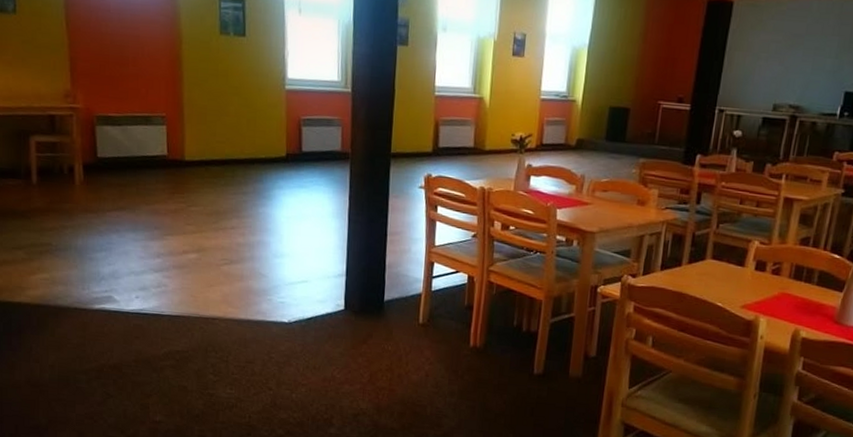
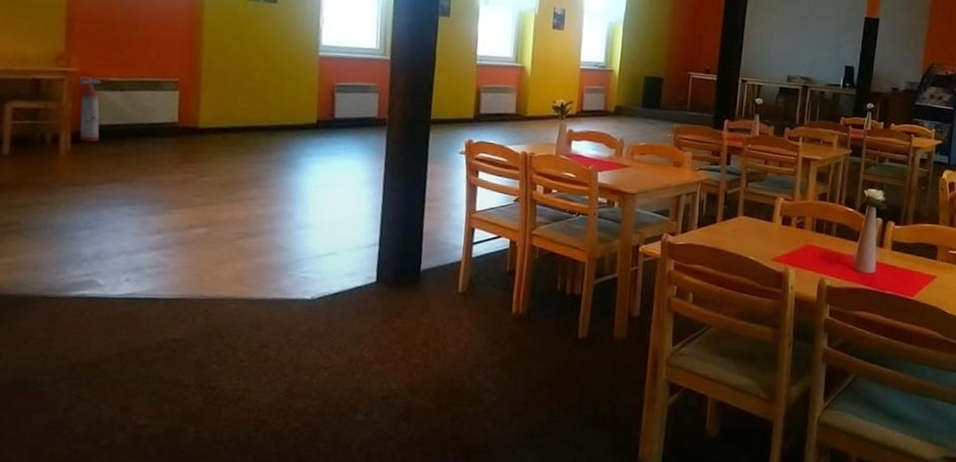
fire extinguisher: none [84,112,105,173] -> present [78,76,101,142]

